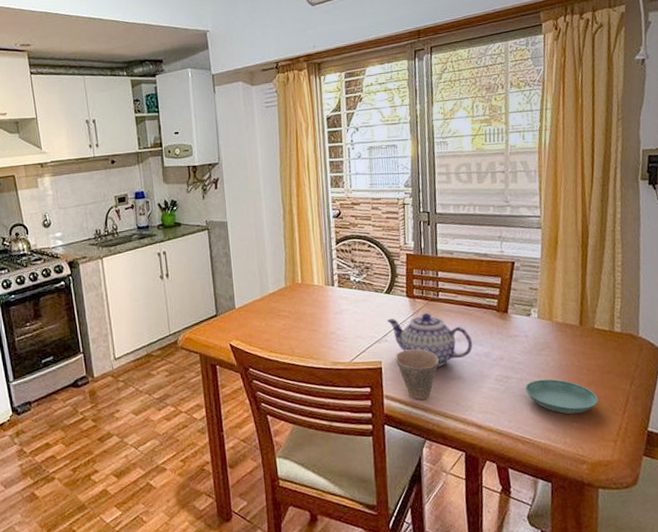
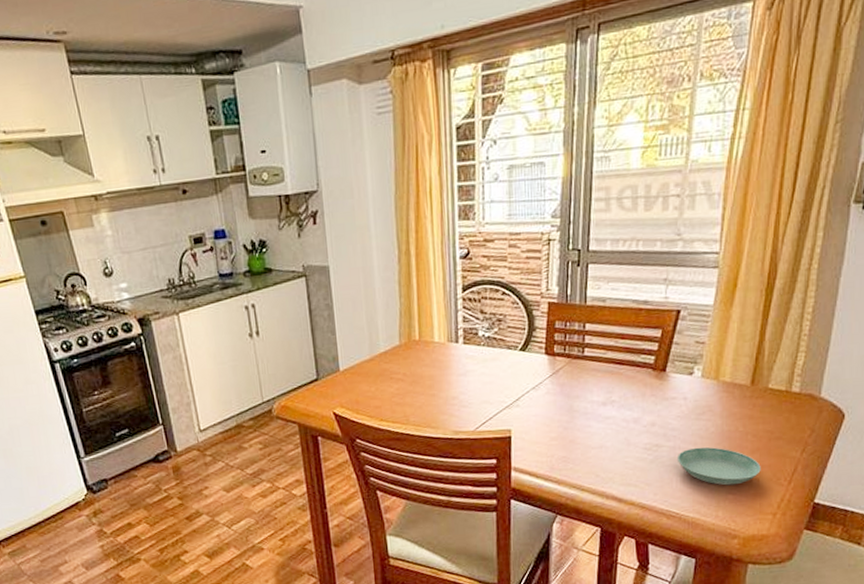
teapot: present [387,313,473,367] -> none [520,373,621,436]
cup: present [395,349,439,400] -> none [527,415,578,472]

